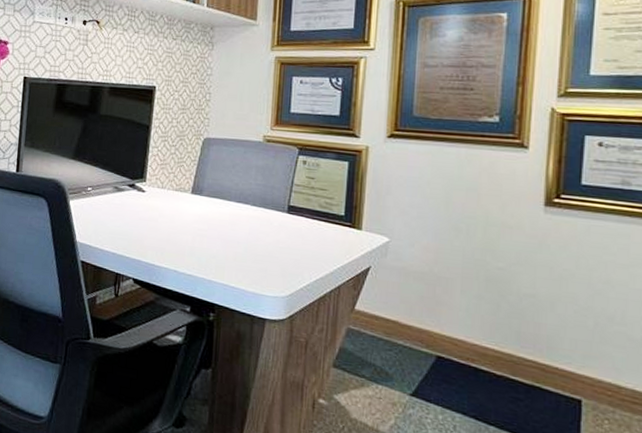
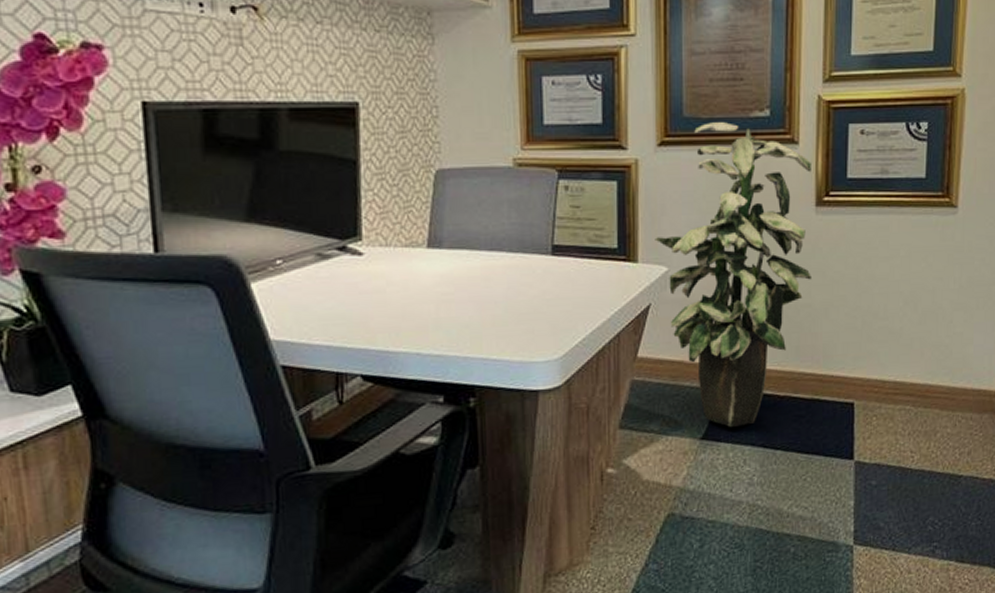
indoor plant: none [379,122,541,394] -> present [655,122,811,427]

